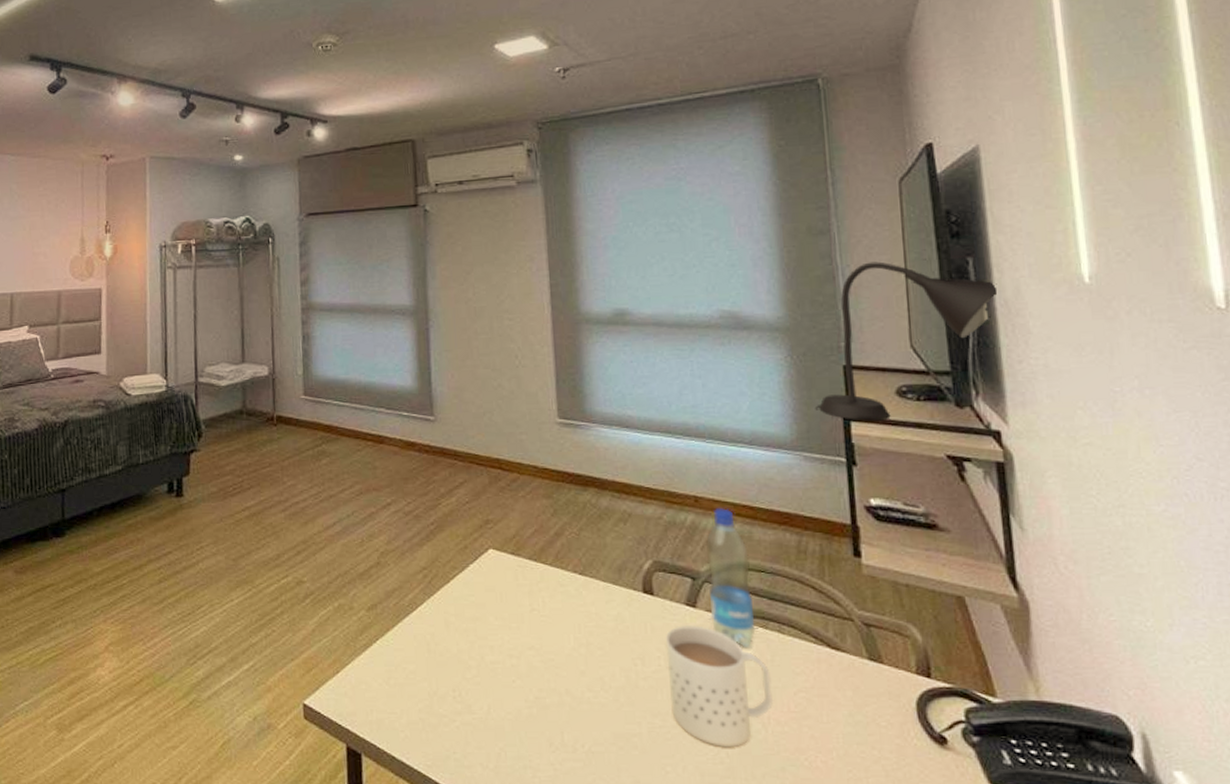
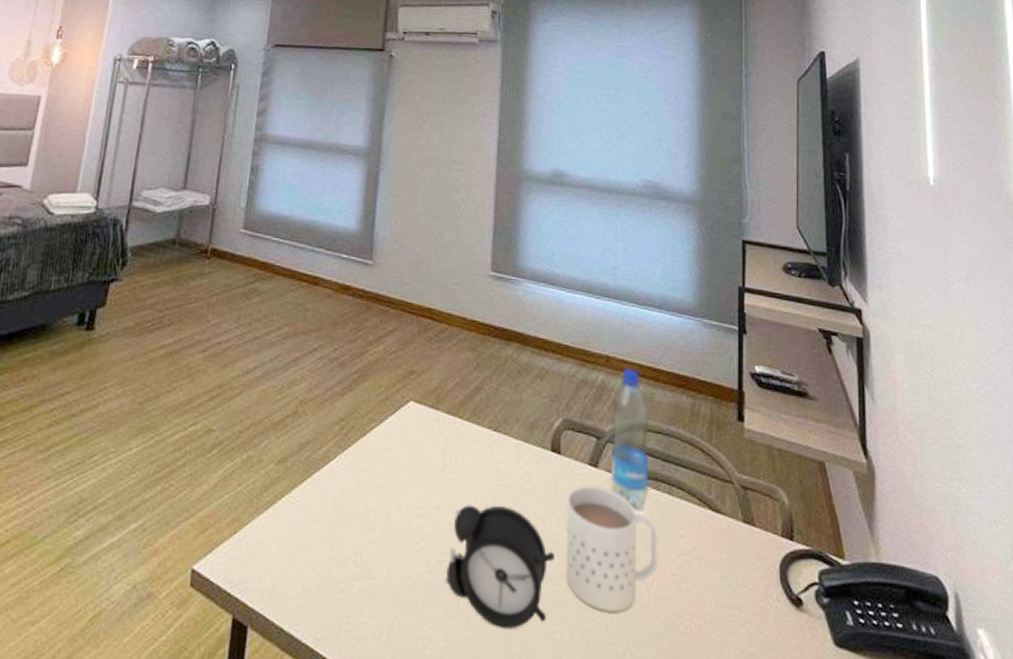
alarm clock: none [545,645,658,761] -> present [443,505,555,629]
desk lamp: present [815,261,998,422] -> none [716,149,866,295]

